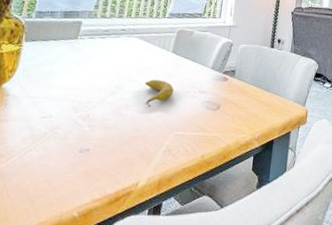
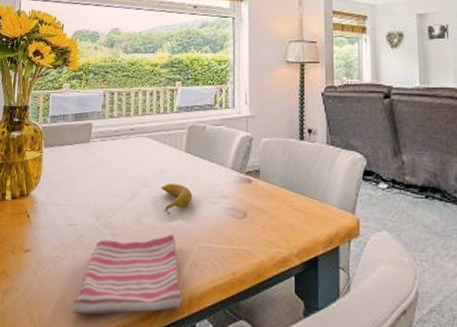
dish towel: none [35,124,154,204] -> present [72,234,182,316]

